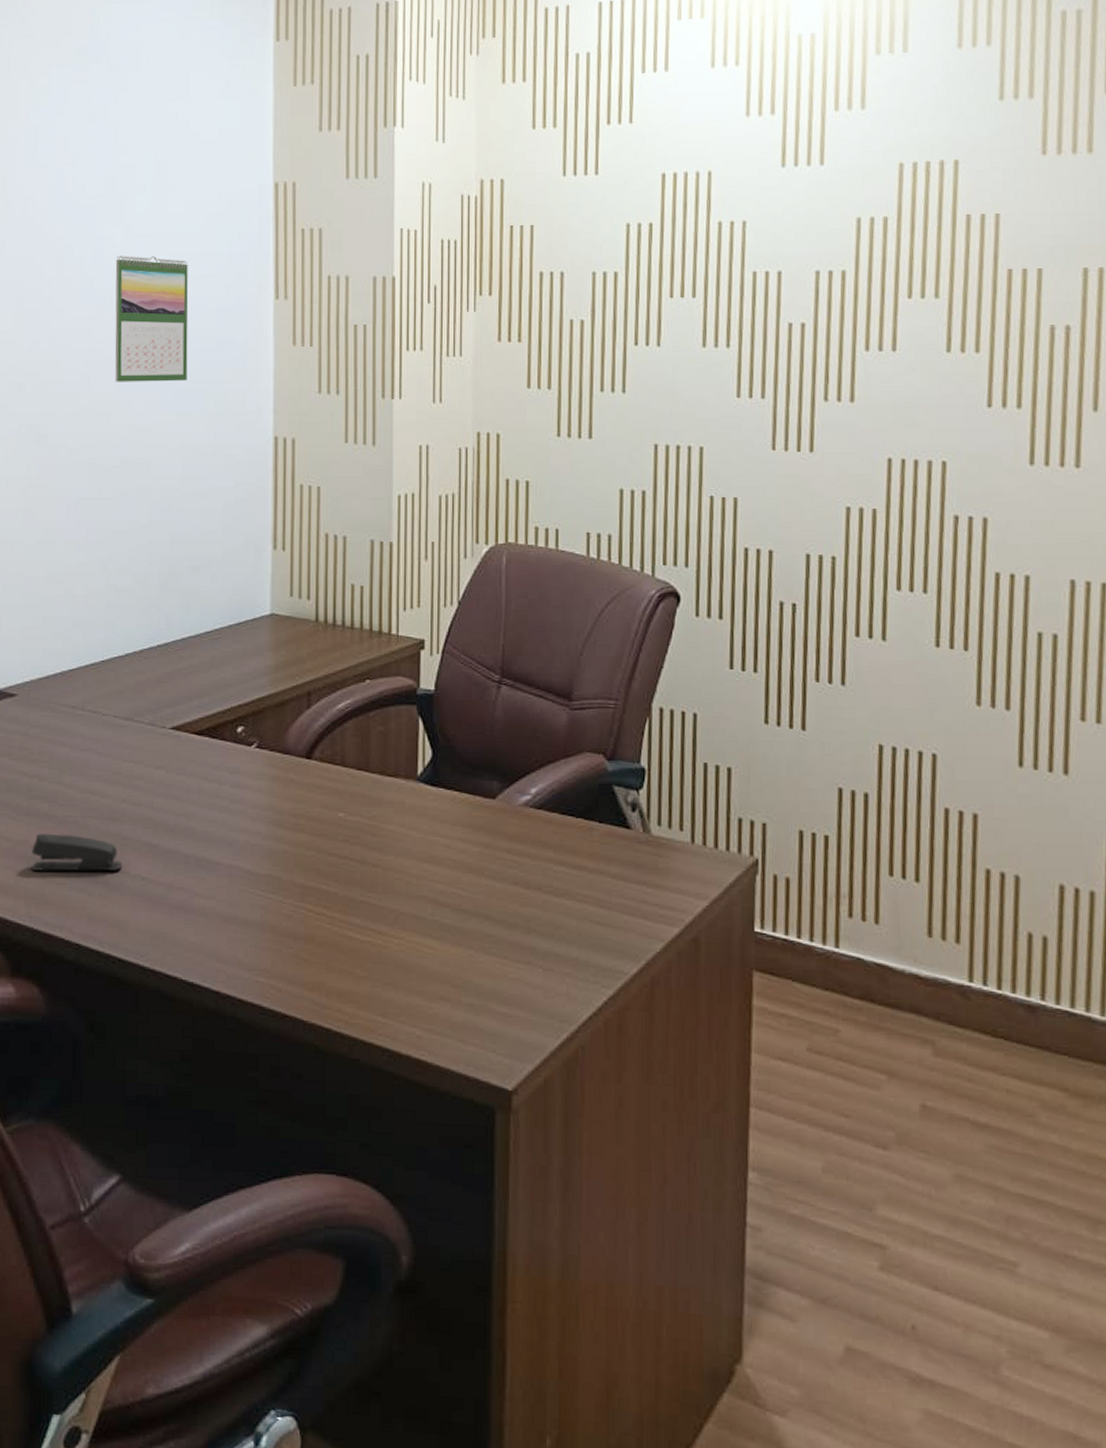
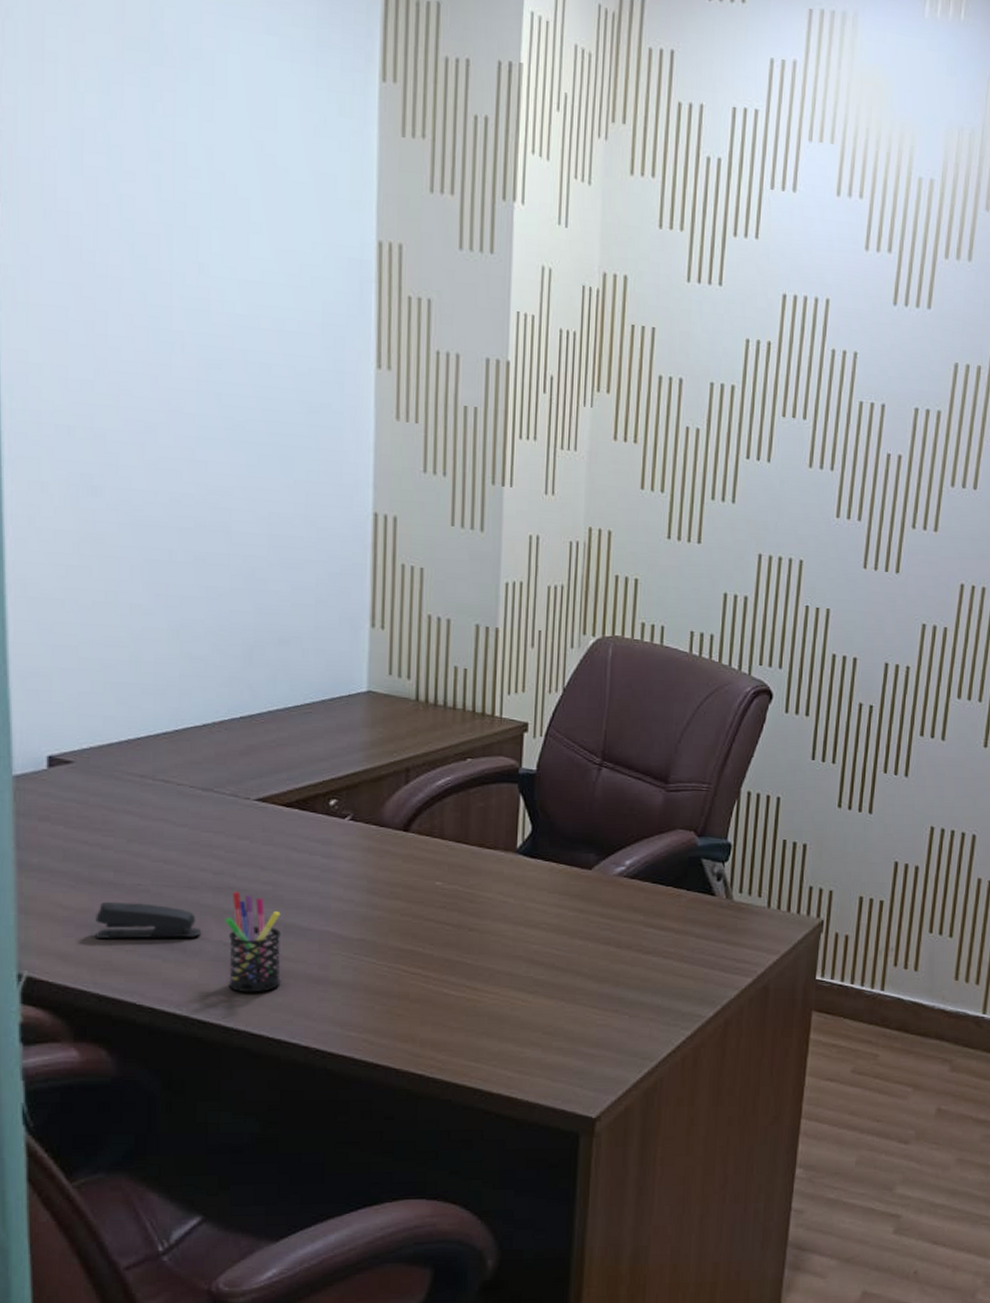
calendar: present [115,255,189,382] -> none [186,296,276,445]
pen holder: none [143,823,194,931] -> present [225,892,282,993]

